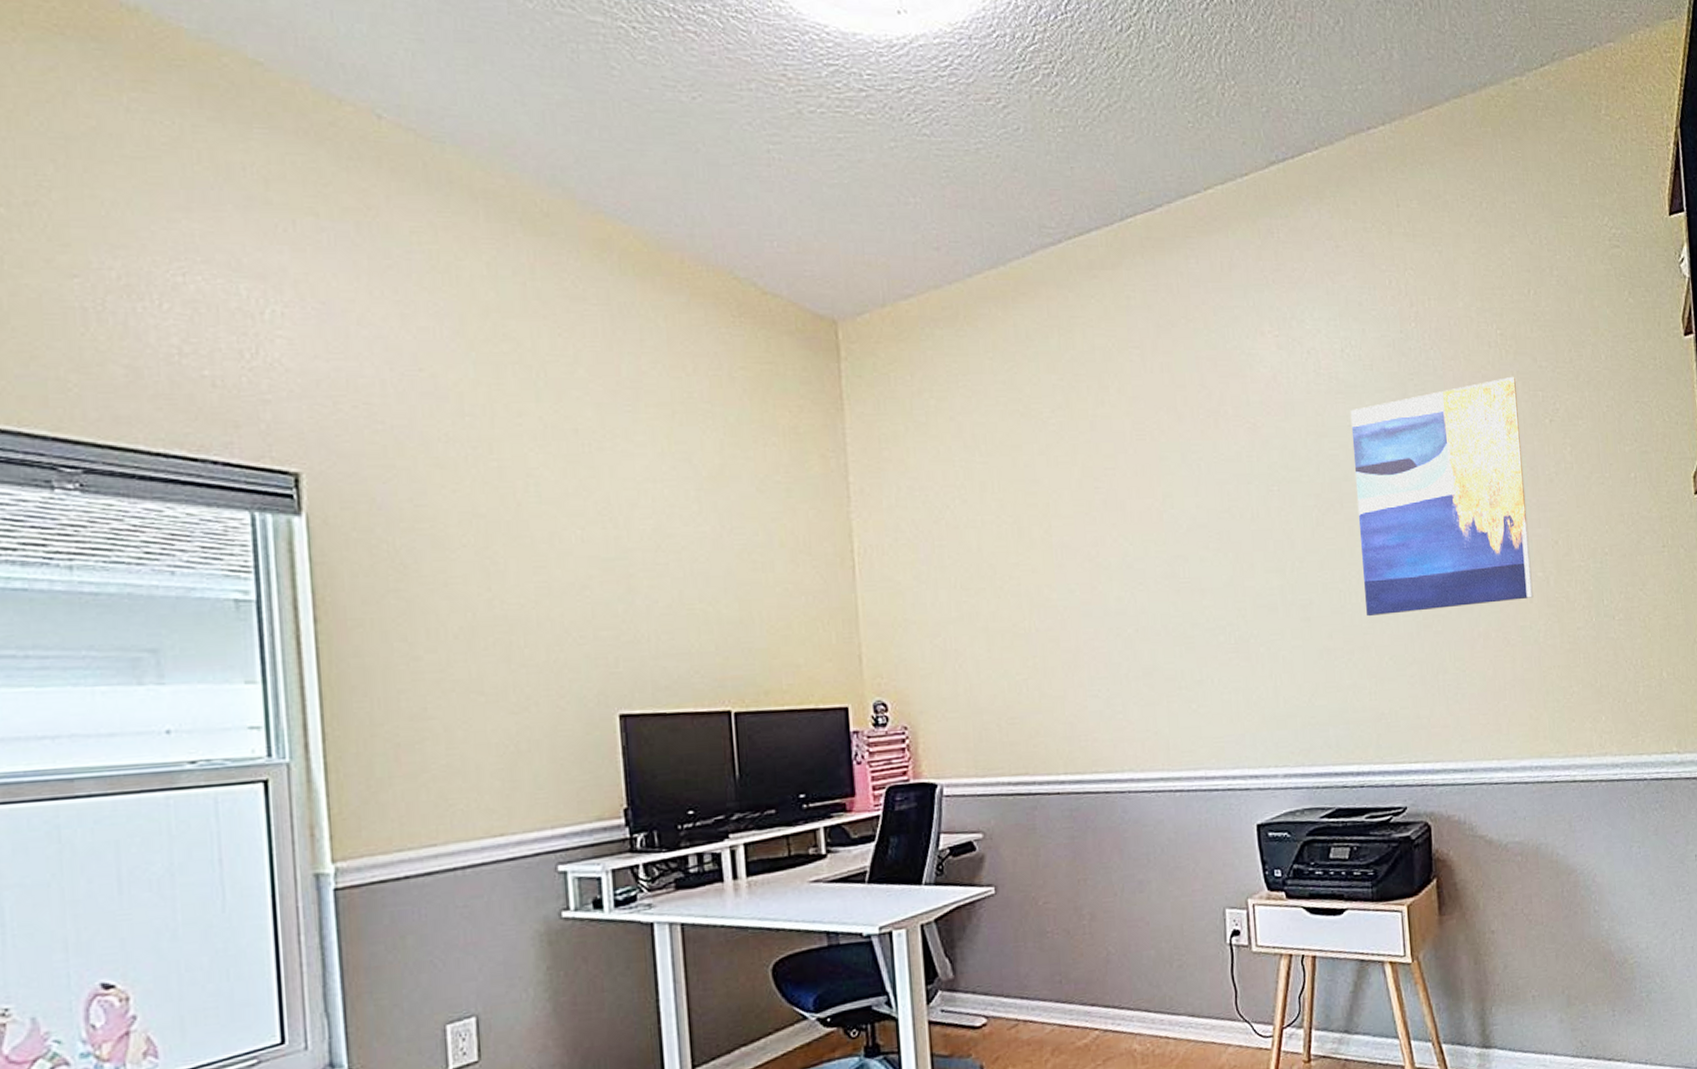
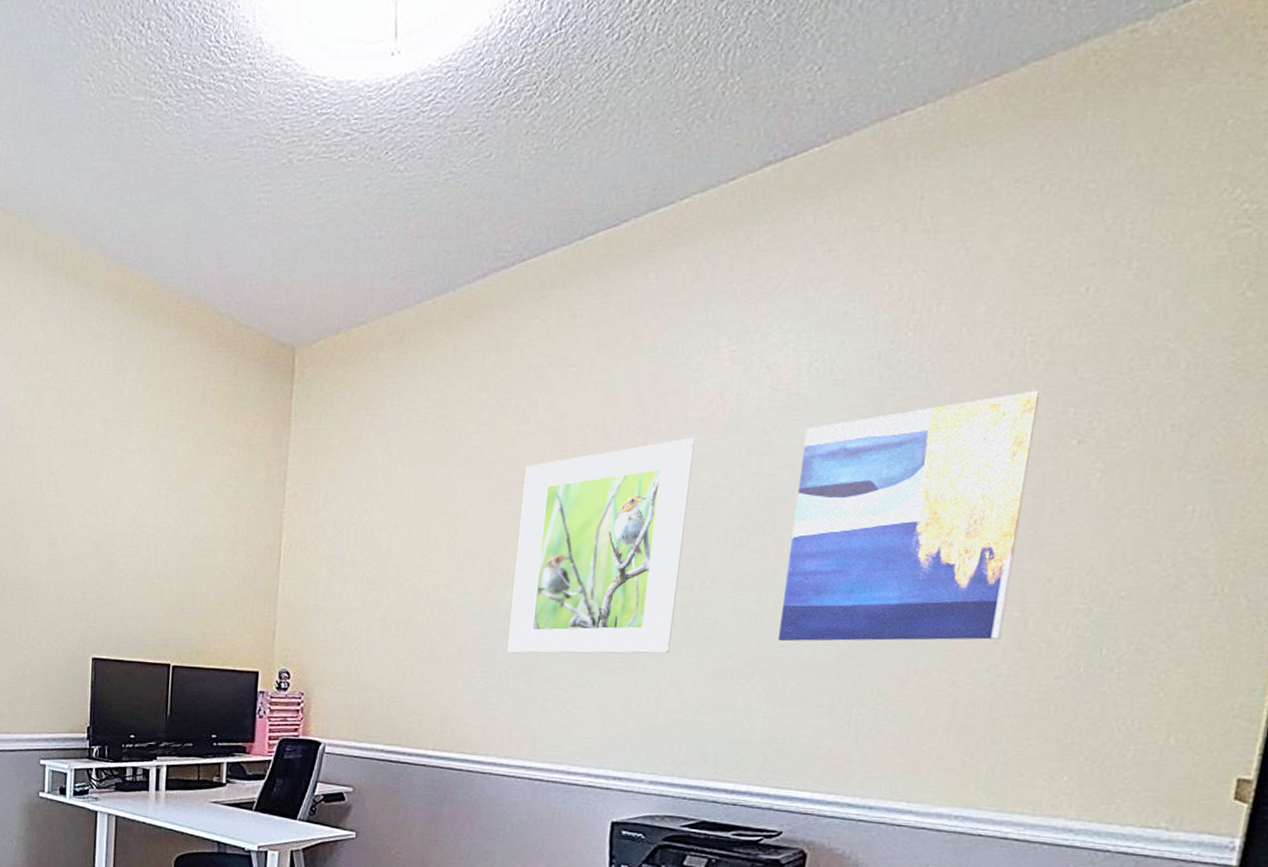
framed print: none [1108,420,1278,654] -> present [507,438,695,654]

